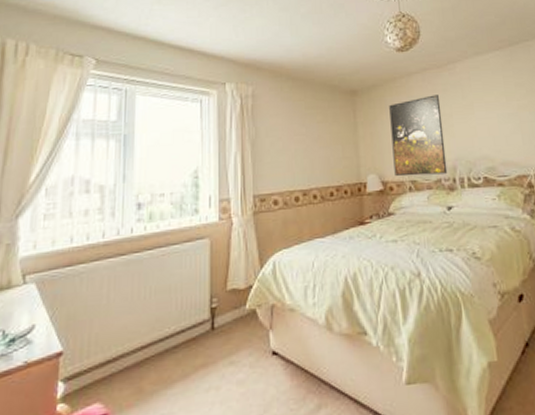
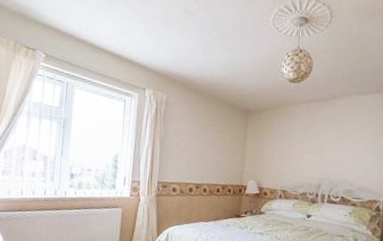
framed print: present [389,95,448,177] -> none [270,123,319,189]

